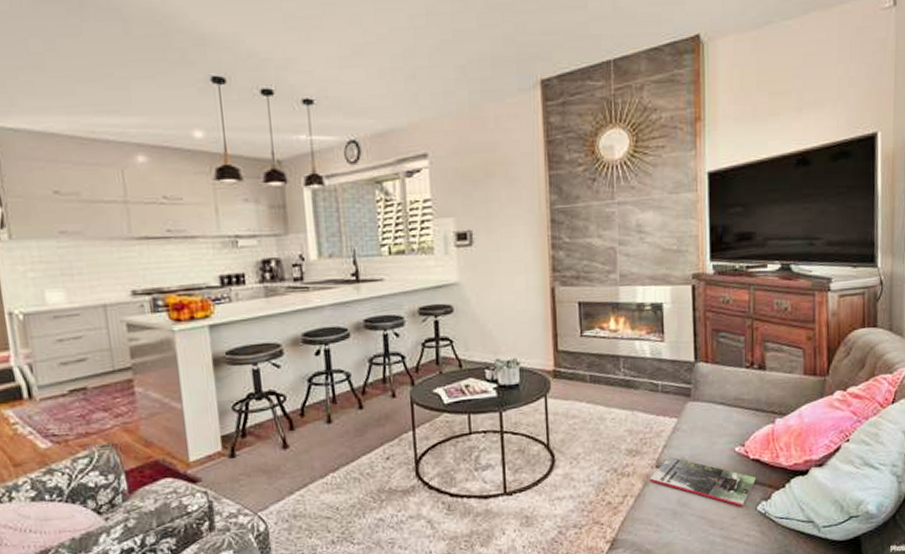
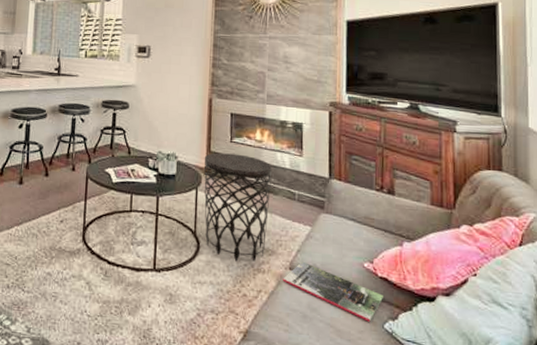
side table: none [551,349,631,469] -> present [204,152,273,262]

